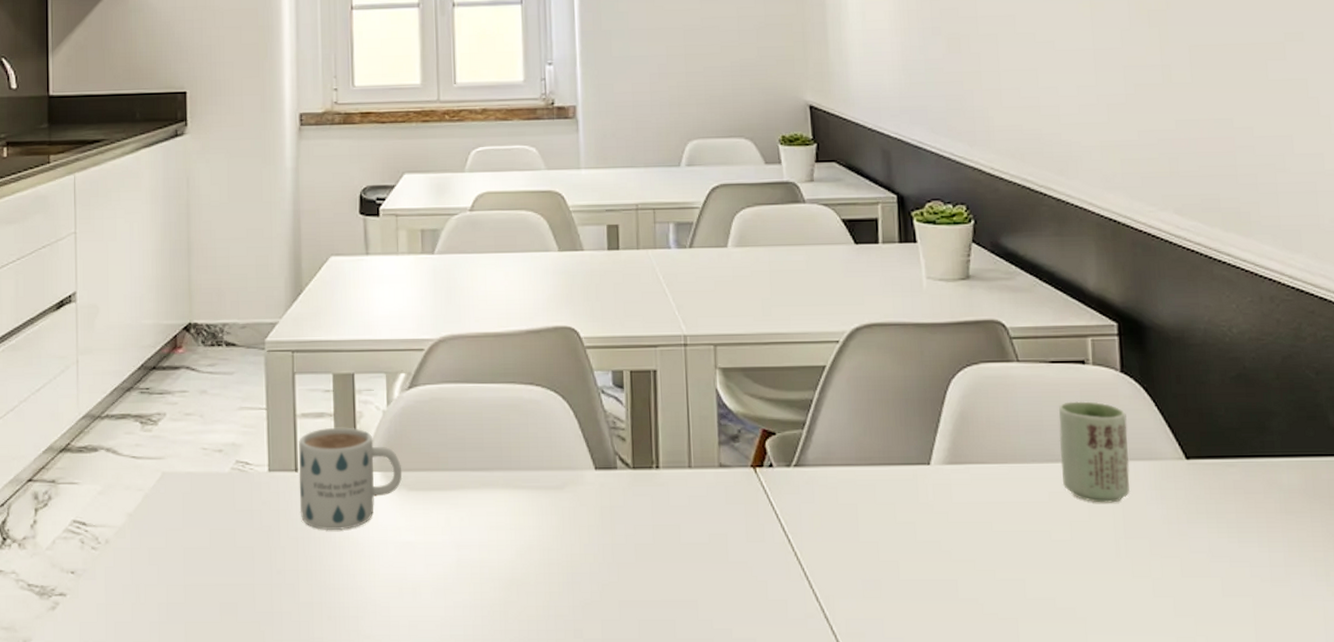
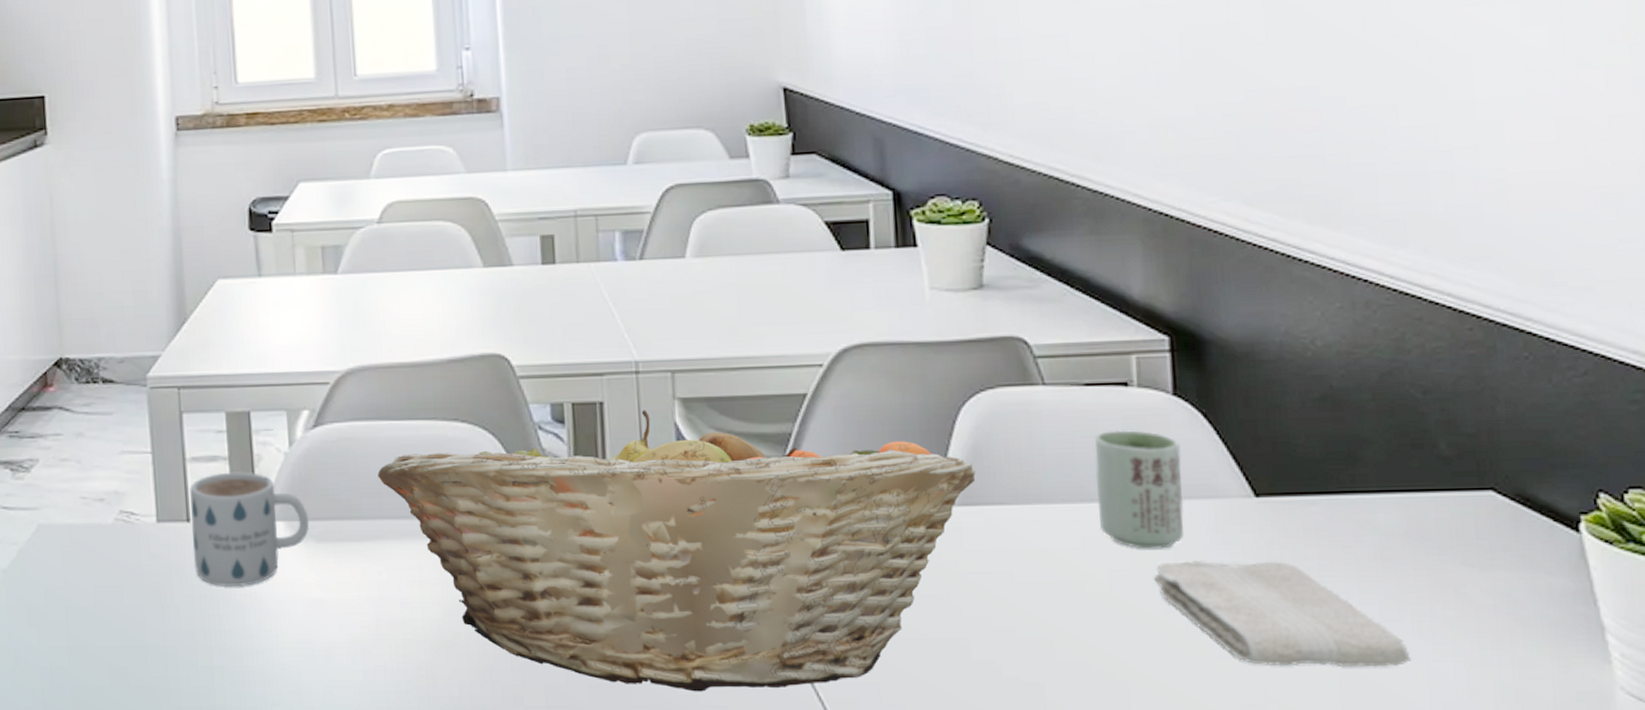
fruit basket: none [463,377,963,626] -> present [378,409,976,692]
washcloth: none [1105,512,1310,606] -> present [1153,560,1411,668]

